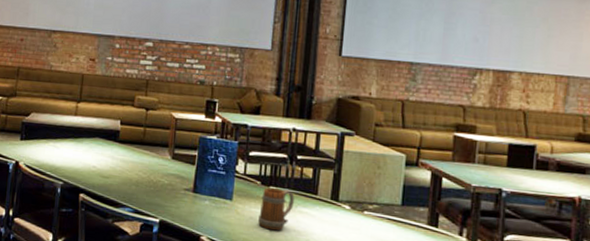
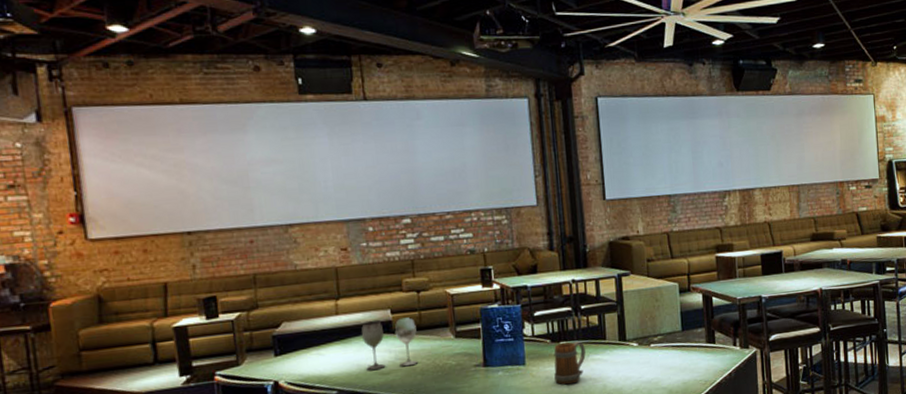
wineglass: none [90,126,140,176] -> present [361,317,419,371]

